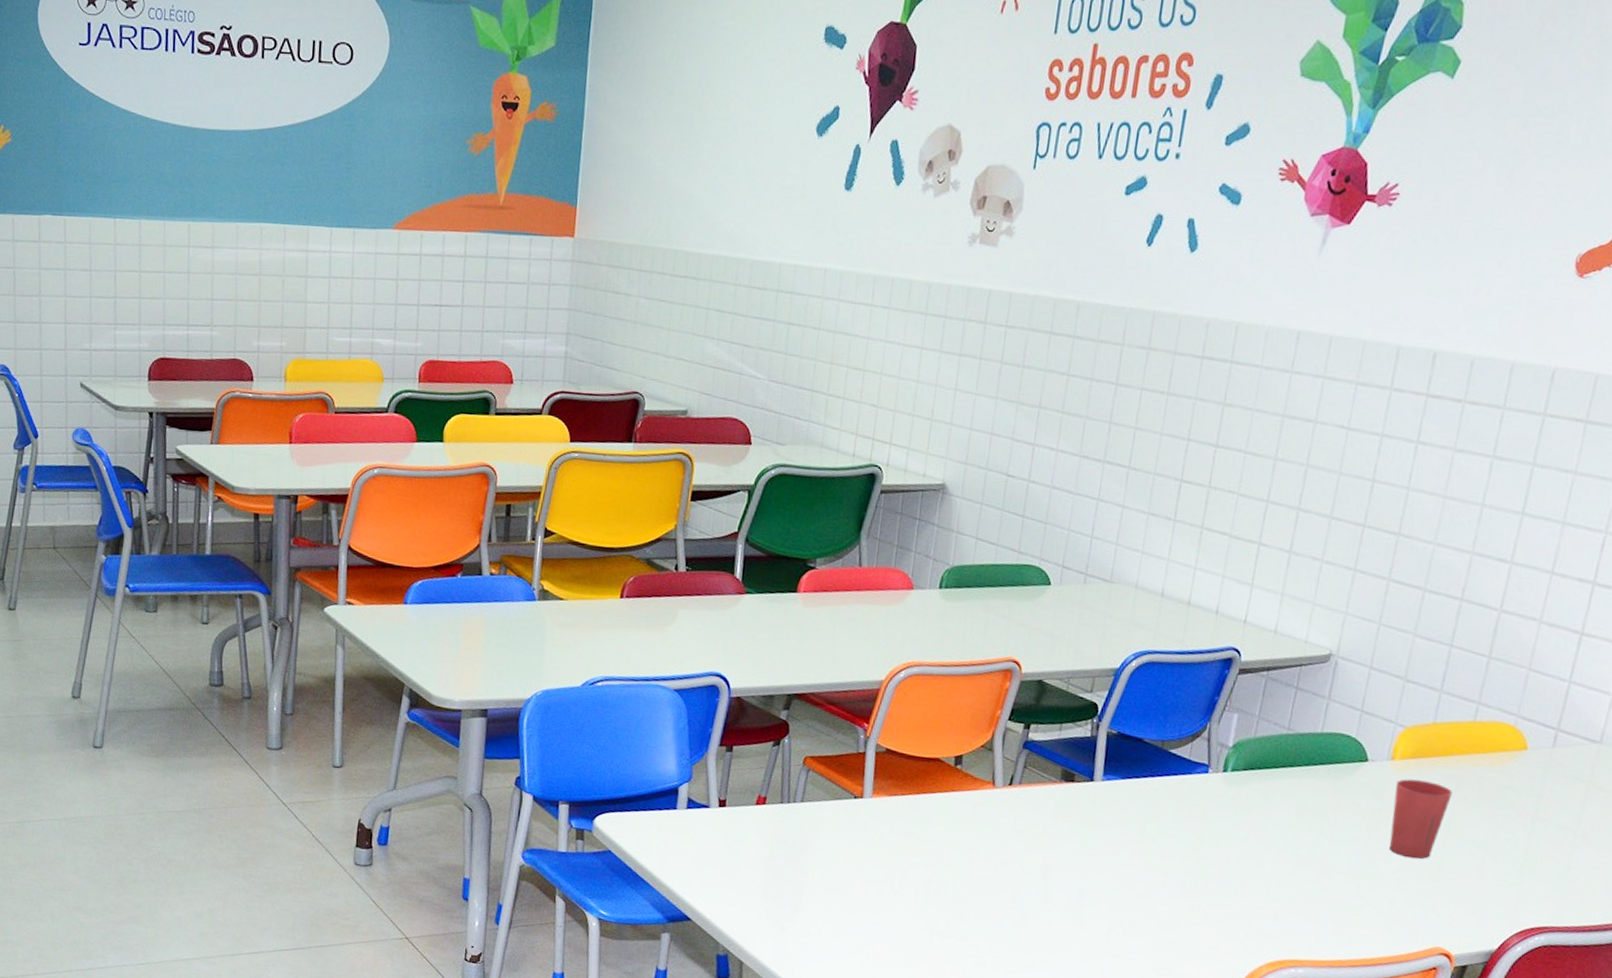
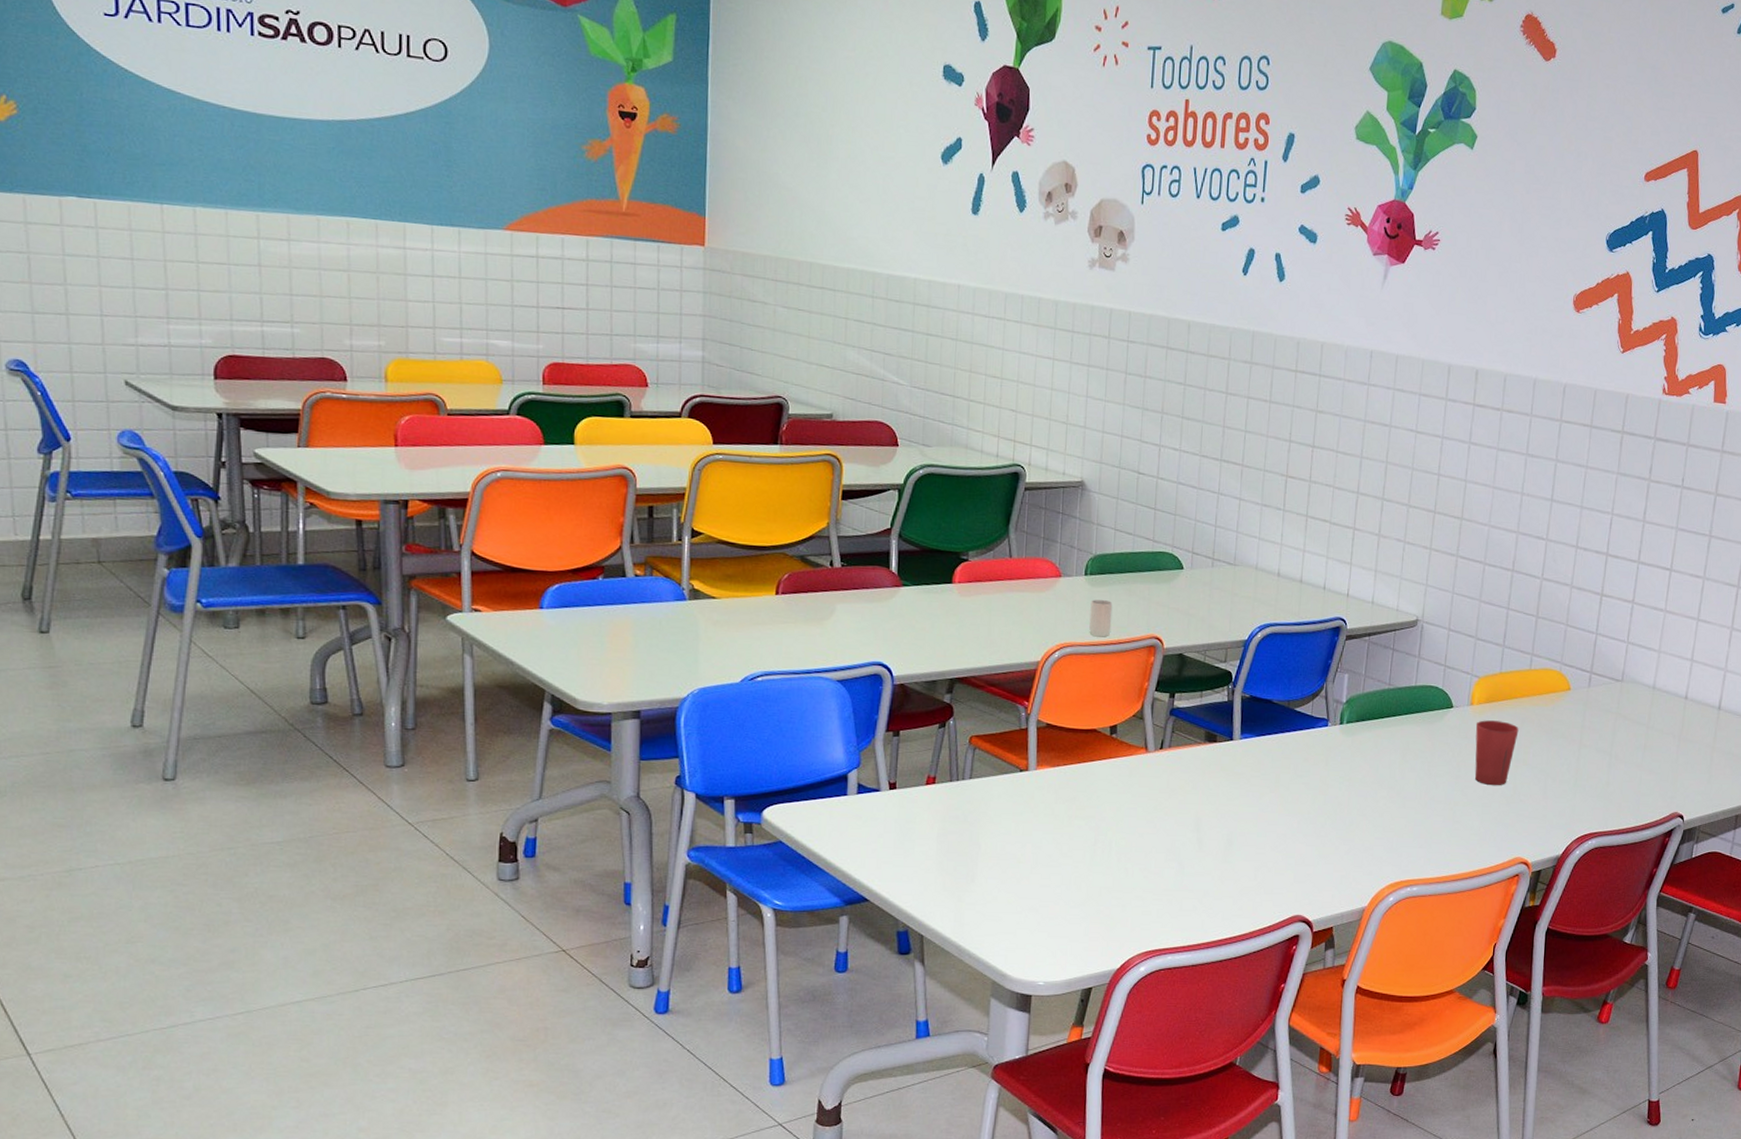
cup: none [939,615,968,658] -> present [1089,599,1113,637]

